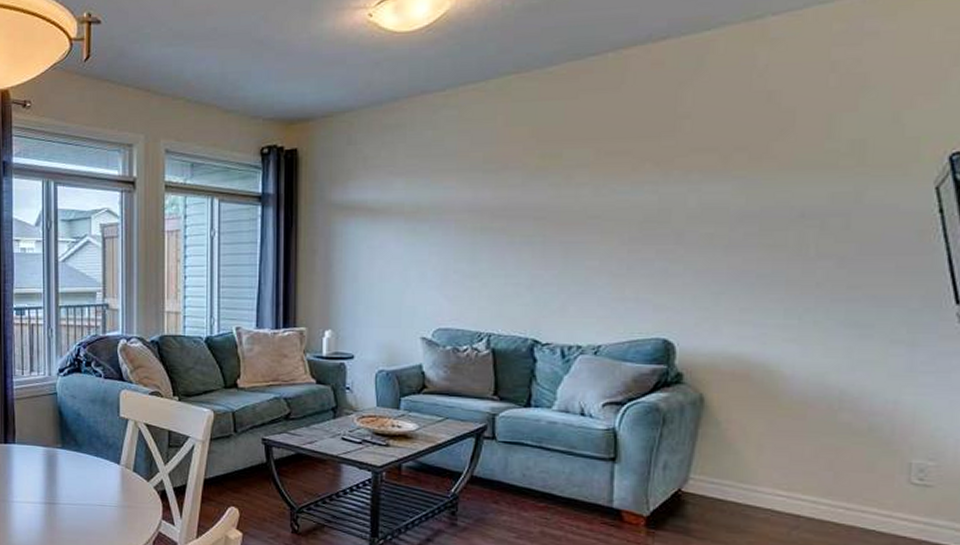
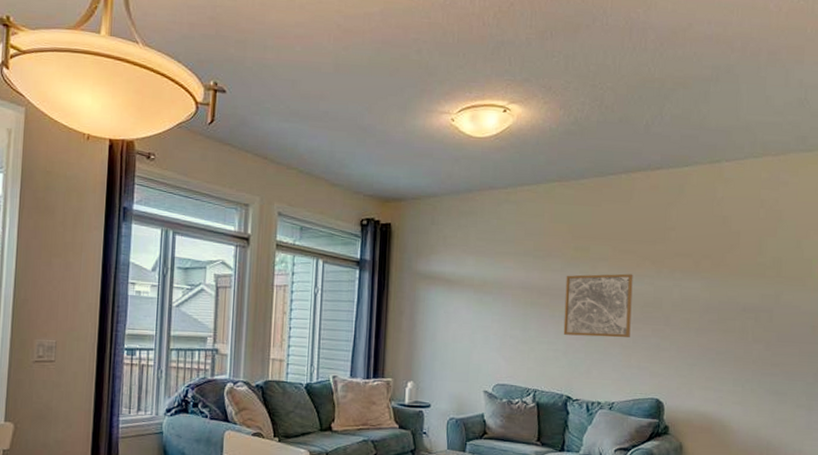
wall art: none [526,181,627,265] -> present [563,273,633,338]

